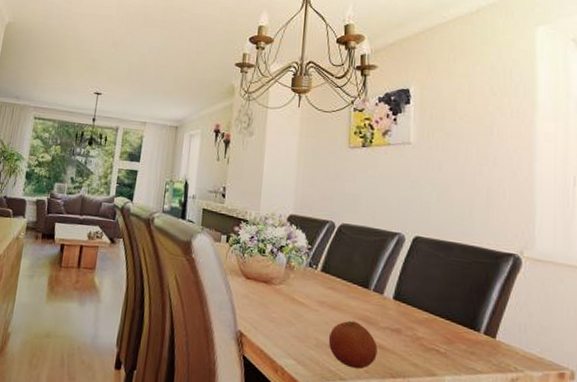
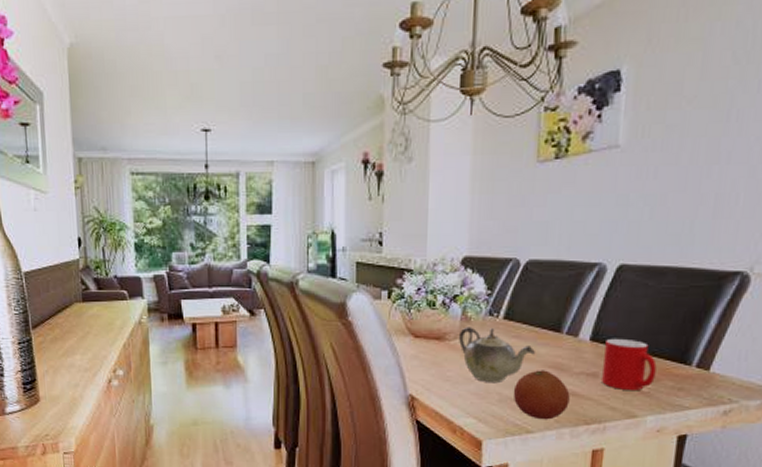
teapot: none [283,274,348,329] -> present [459,327,536,382]
cup: none [405,299,451,350] -> present [602,338,657,390]

